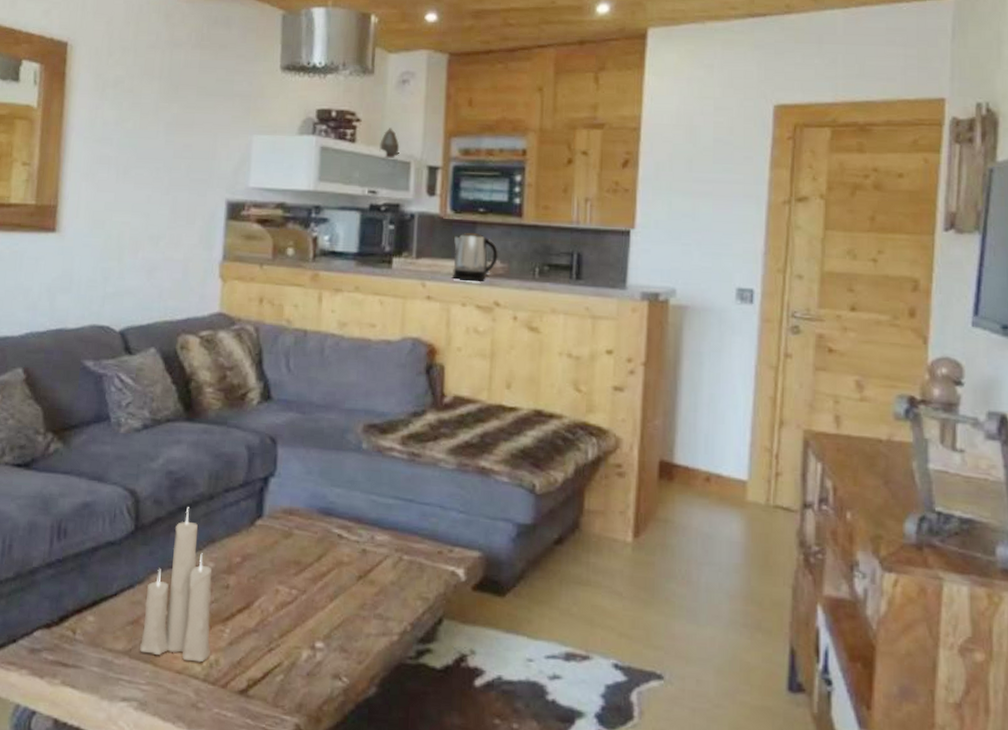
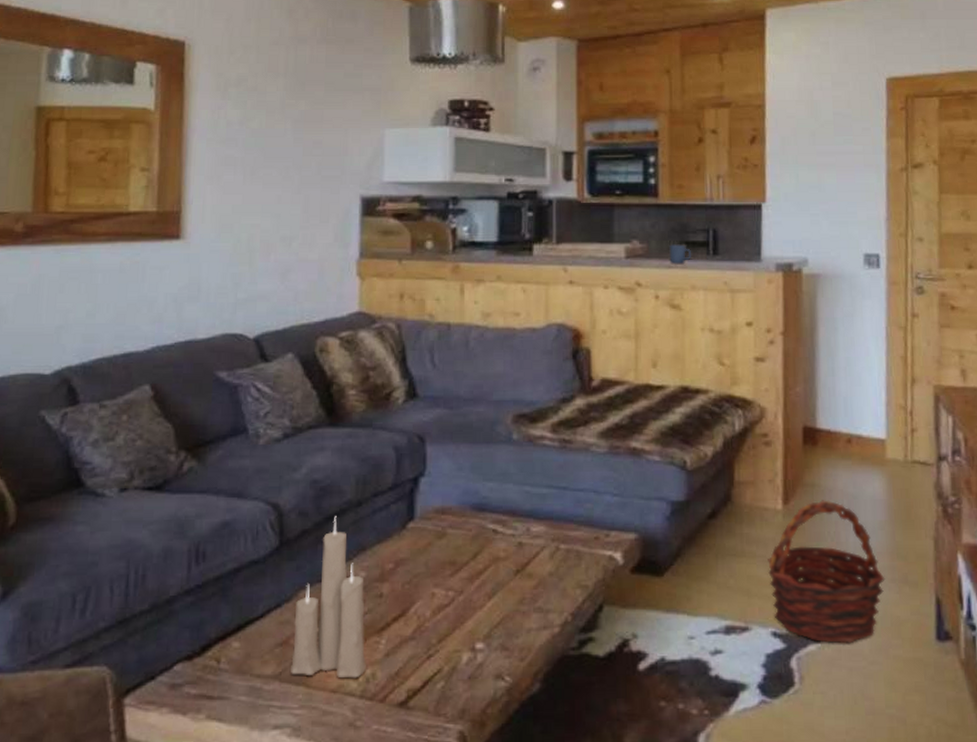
decorative jar: present [379,128,400,158] -> none [514,115,534,145]
kettle: present [453,232,498,282] -> none [592,215,637,264]
mug: none [530,265,554,288] -> present [669,243,692,266]
basket: none [613,536,737,684] -> present [768,500,886,644]

